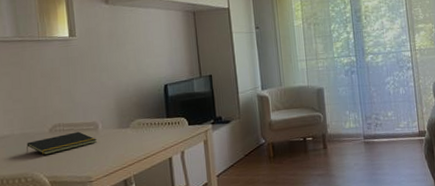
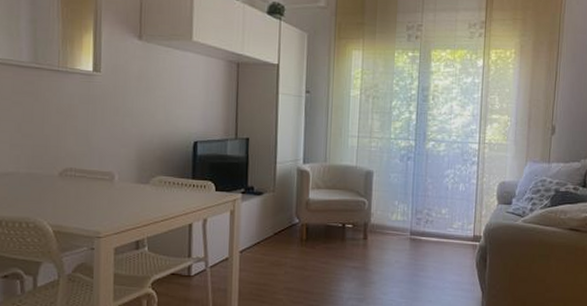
notepad: present [26,131,97,155] -> none [30,180,111,201]

